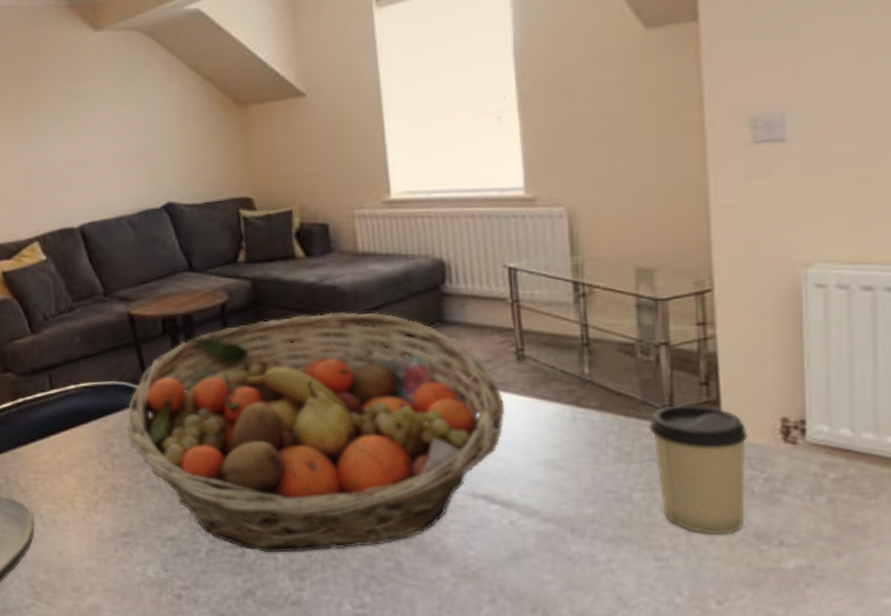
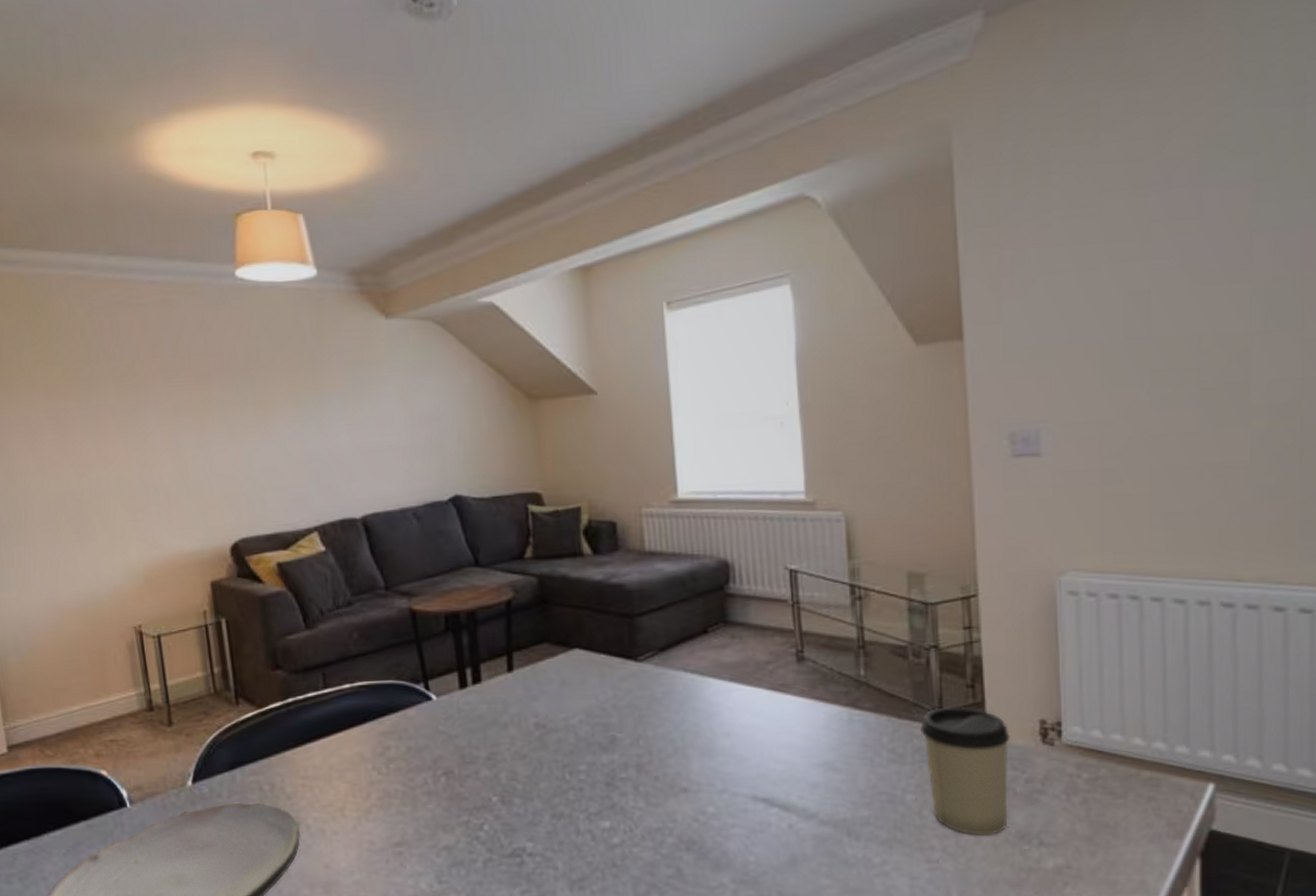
fruit basket: present [127,312,506,553] -> none [404,611,786,862]

